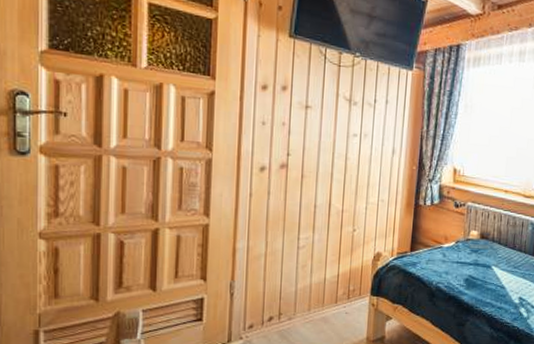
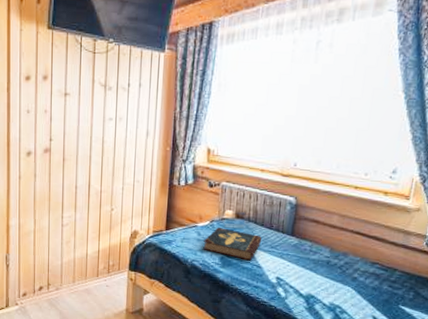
book: none [448,248,506,282] -> present [203,227,262,261]

